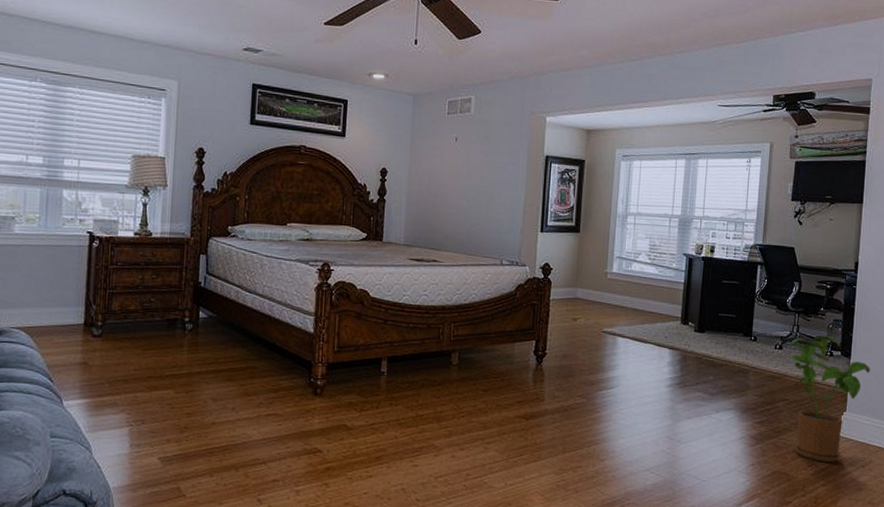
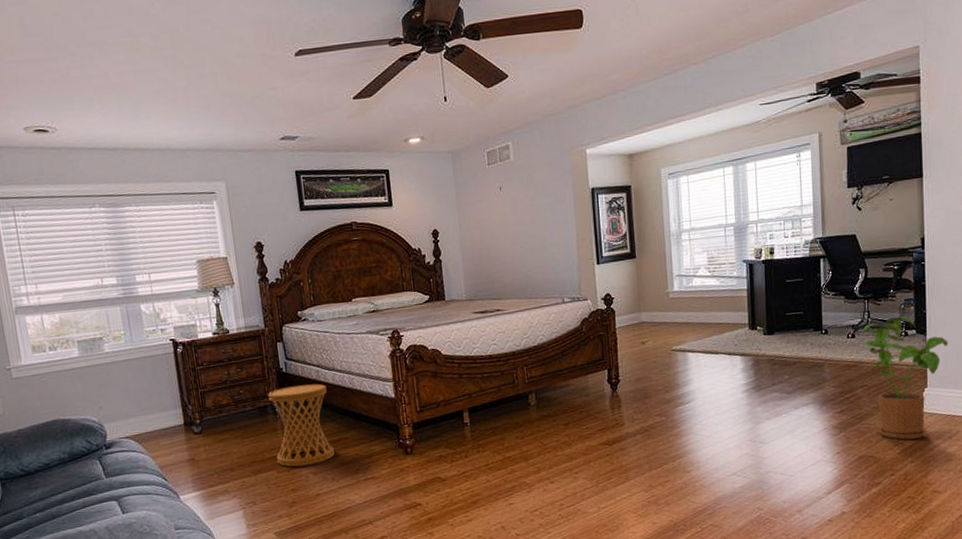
side table: none [176,303,244,391] -> present [268,383,335,467]

